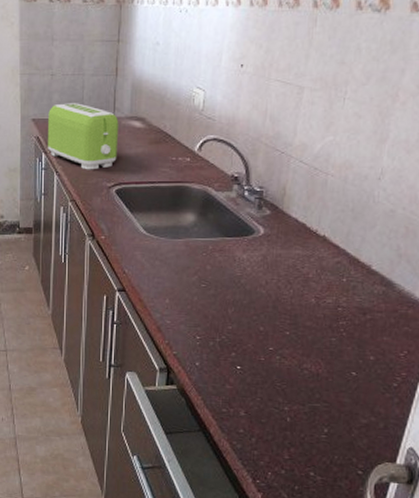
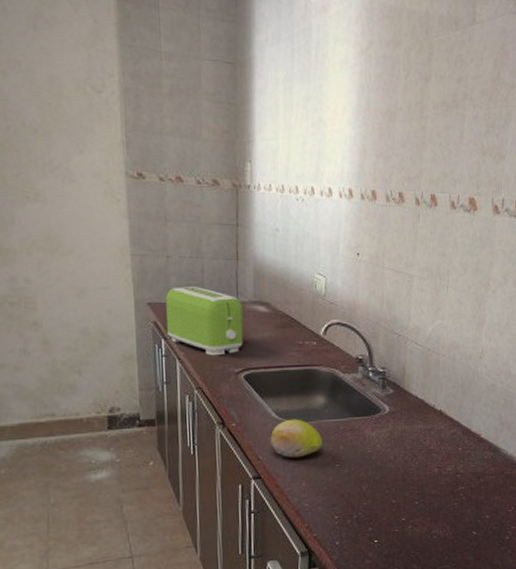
fruit: none [136,235,189,274] -> present [270,418,322,458]

